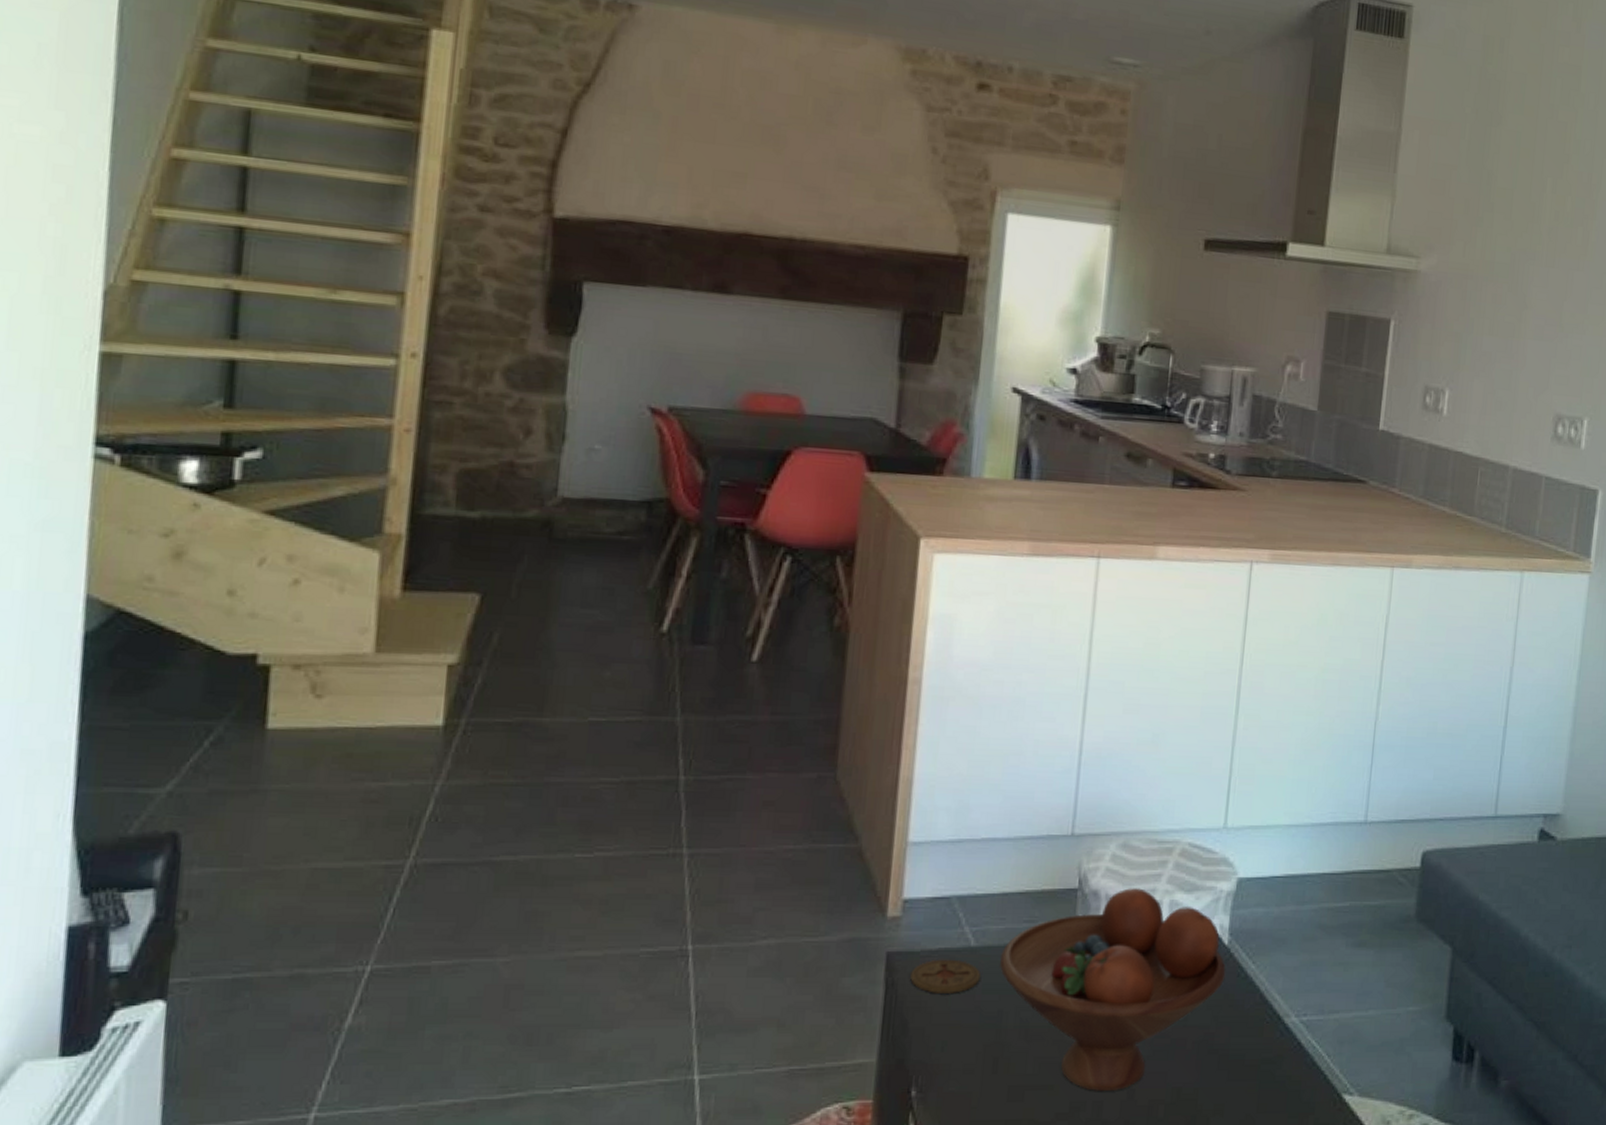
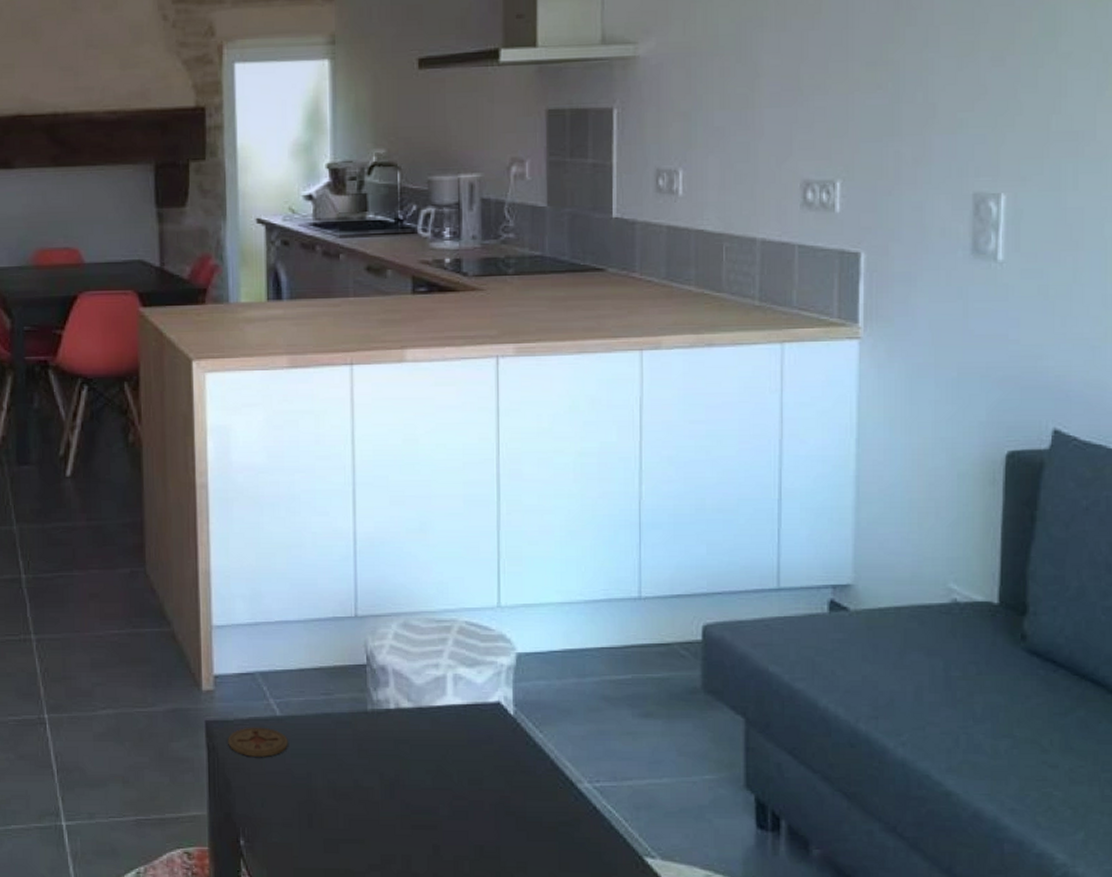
fruit bowl: present [1000,888,1226,1092] -> none [304,663,515,847]

